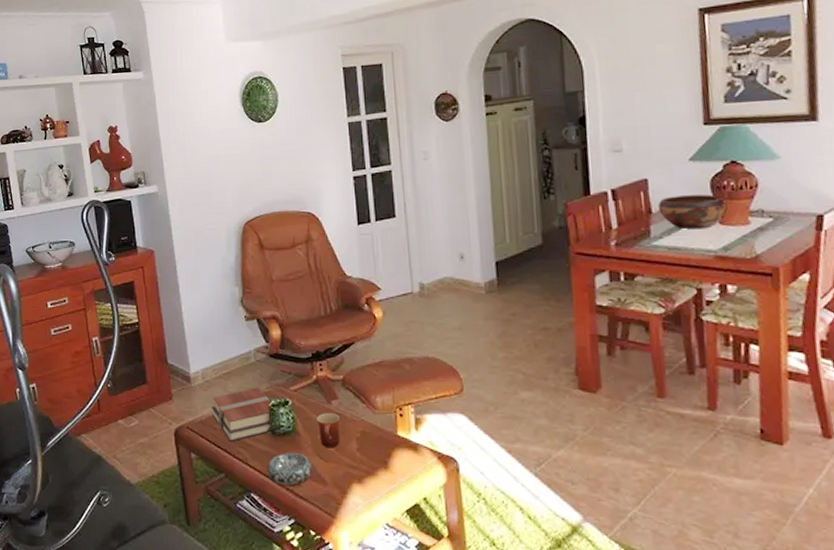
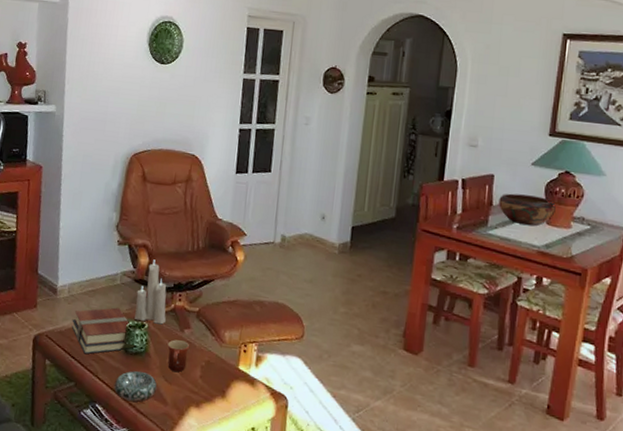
candle: none [274,330,311,399] -> present [134,259,167,325]

